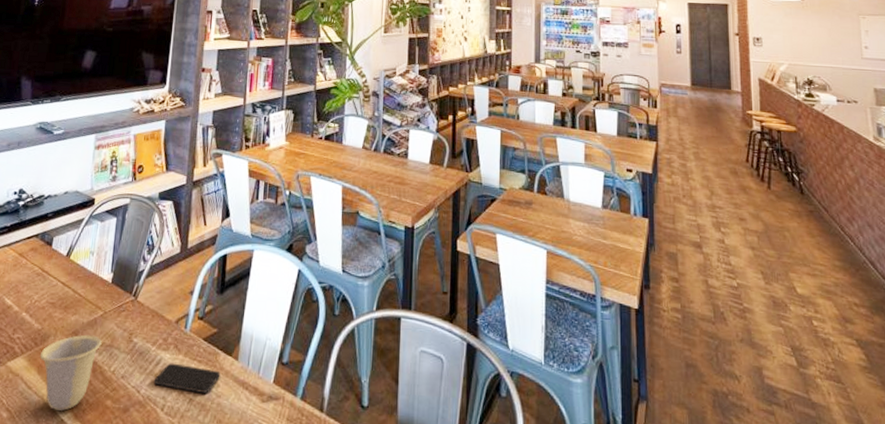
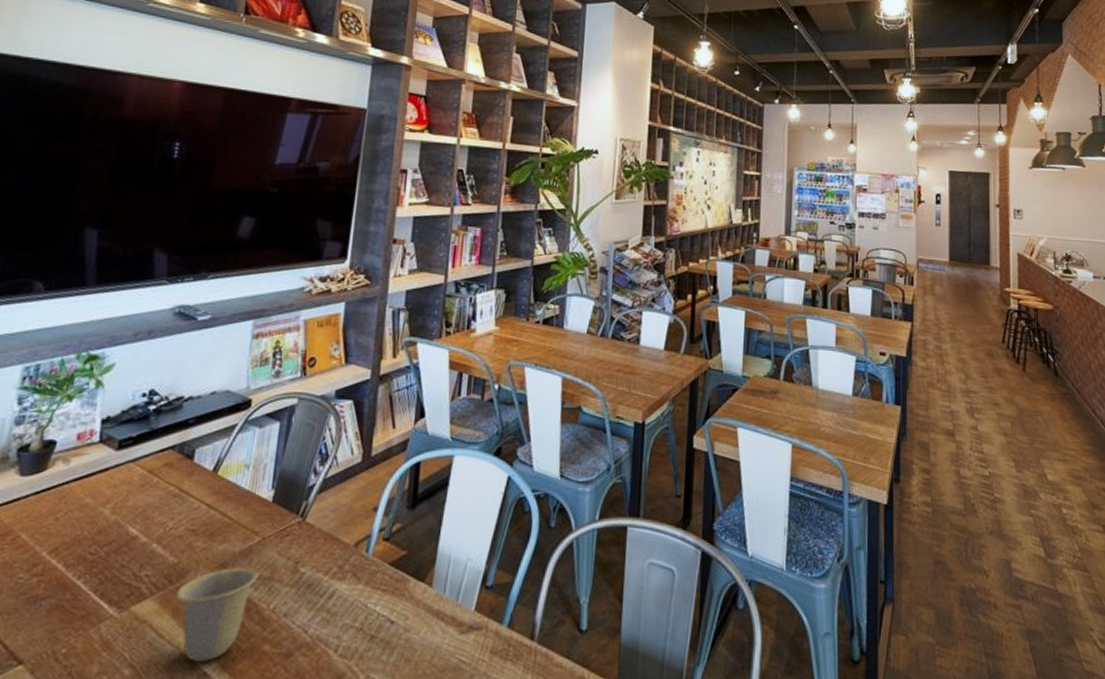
smartphone: present [154,363,220,393] -> none [325,594,410,628]

